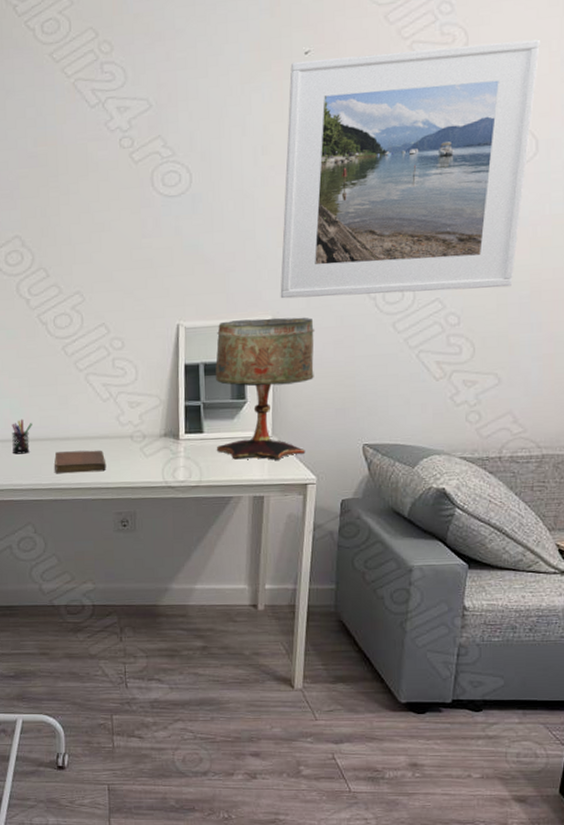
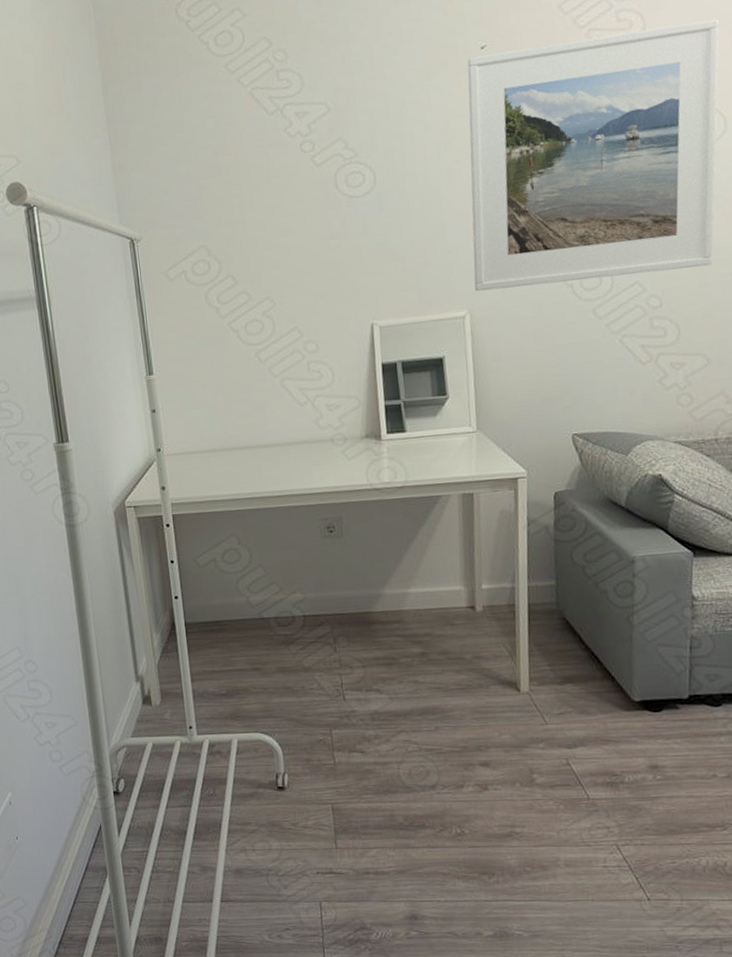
pen holder: present [12,419,32,454] -> none [208,428,230,465]
notebook: present [54,450,107,474] -> none [254,455,309,482]
table lamp: present [215,317,315,460] -> none [413,308,516,458]

